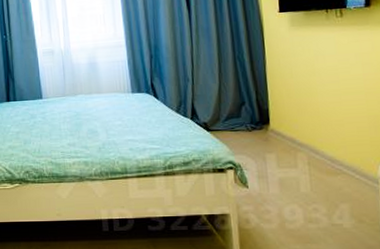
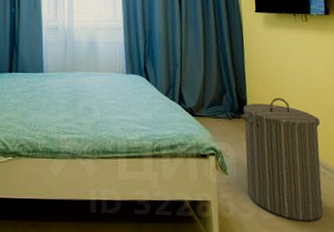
laundry hamper: none [262,104,357,229] -> present [240,98,323,222]

